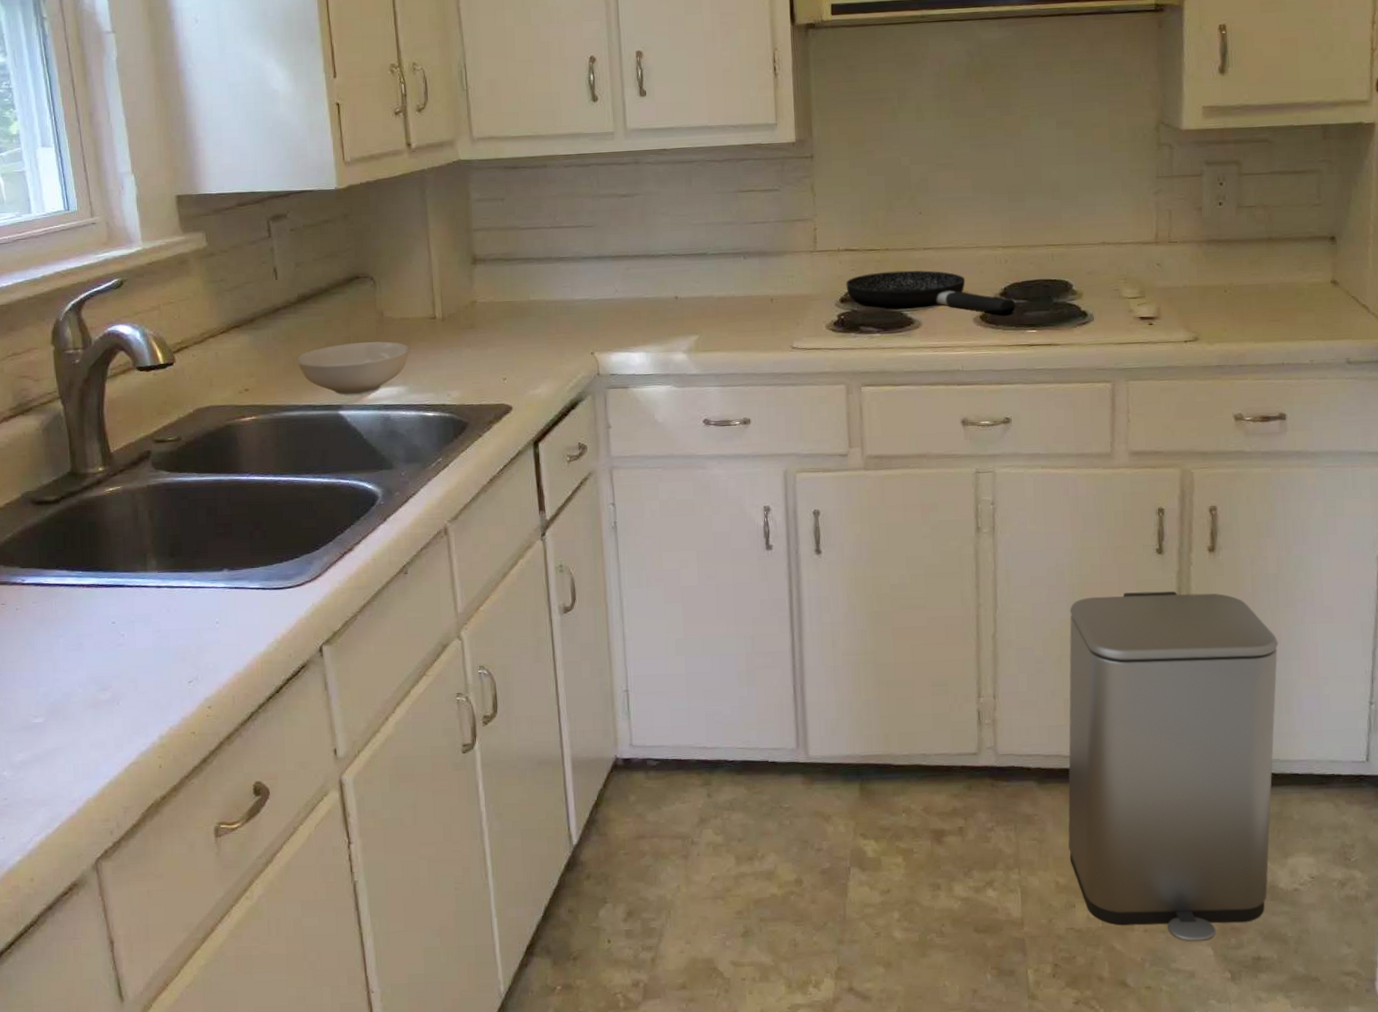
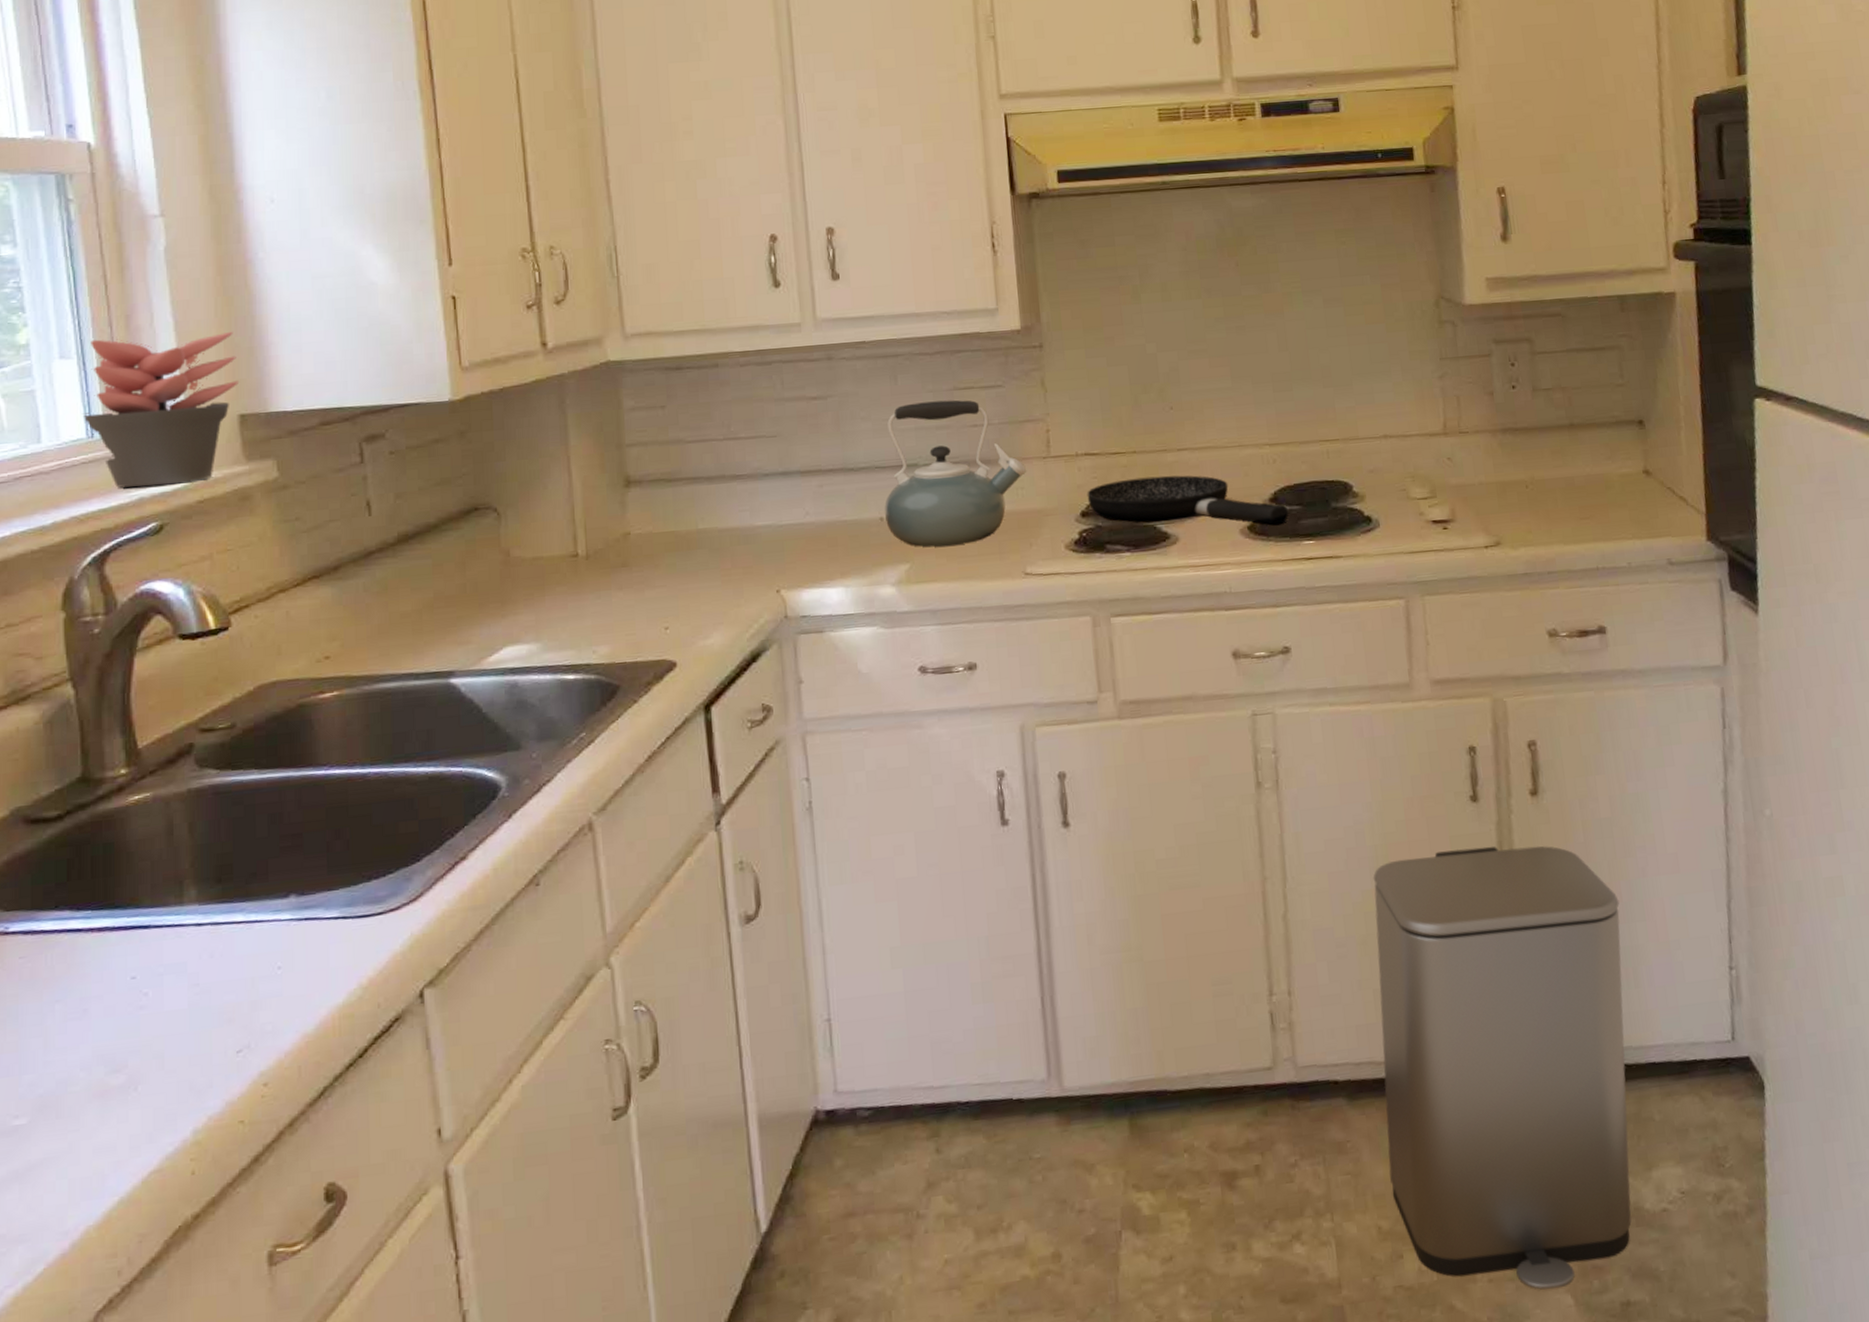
succulent plant: none [60,128,176,251] -> present [82,331,240,489]
bowl: present [296,341,410,395] -> none [394,587,544,658]
kettle: none [678,200,797,323] -> present [884,400,1027,548]

